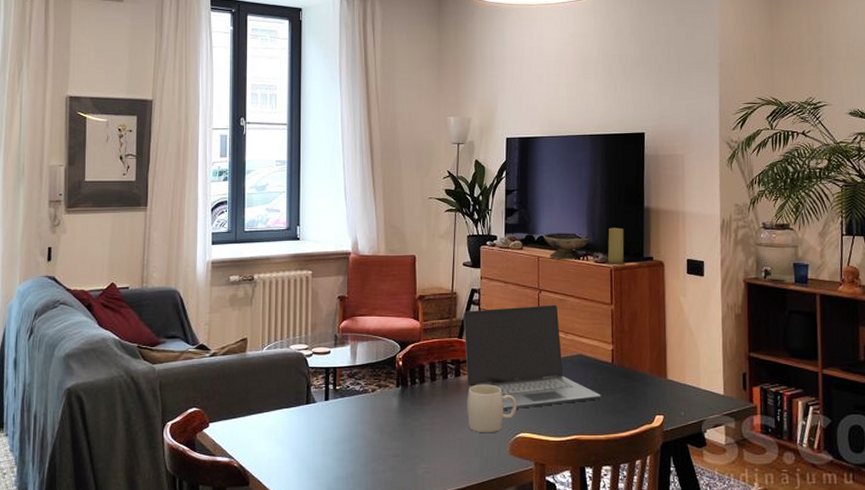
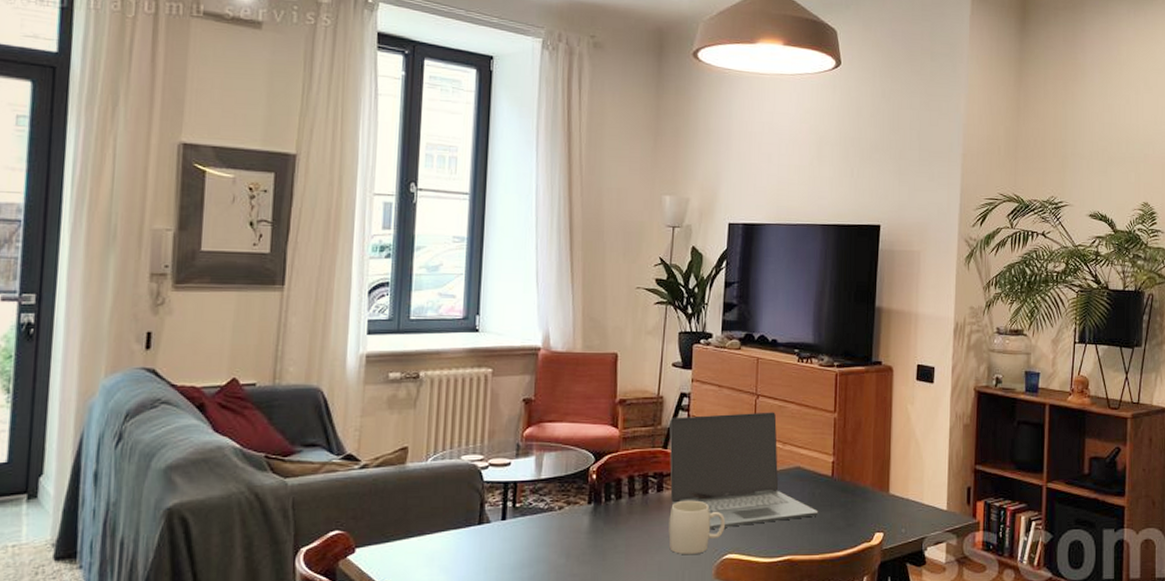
decorative bowl: present [544,233,591,260] -> none [765,332,817,363]
candle: present [605,227,626,264] -> none [830,328,853,369]

